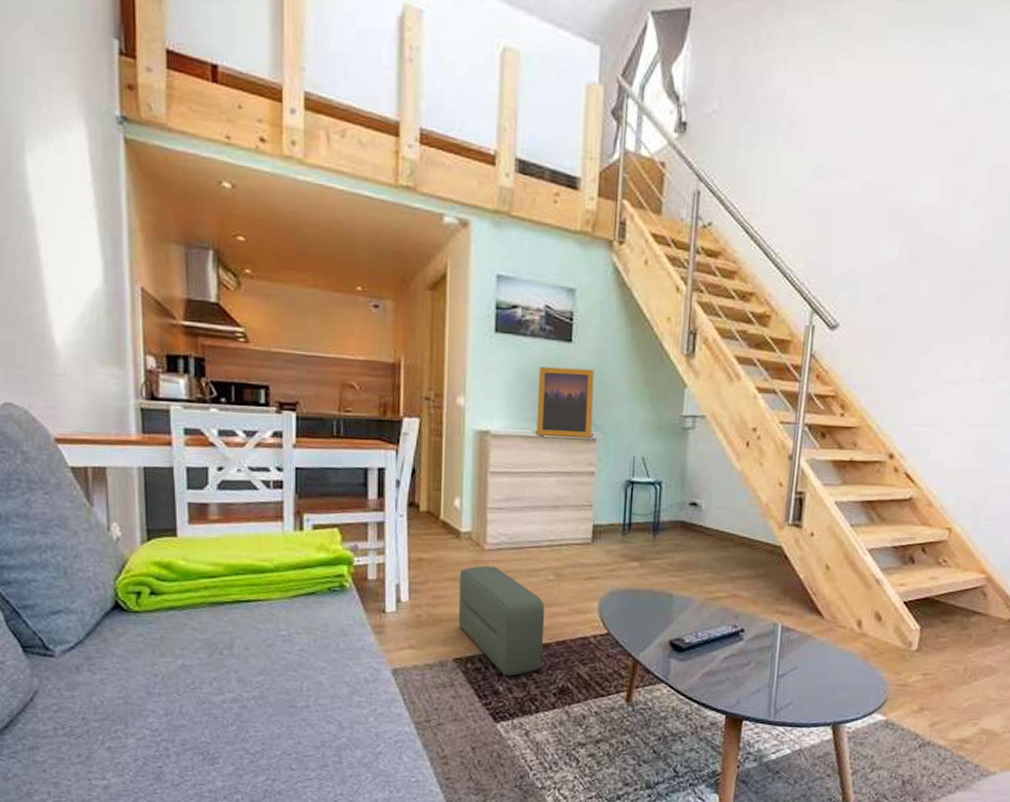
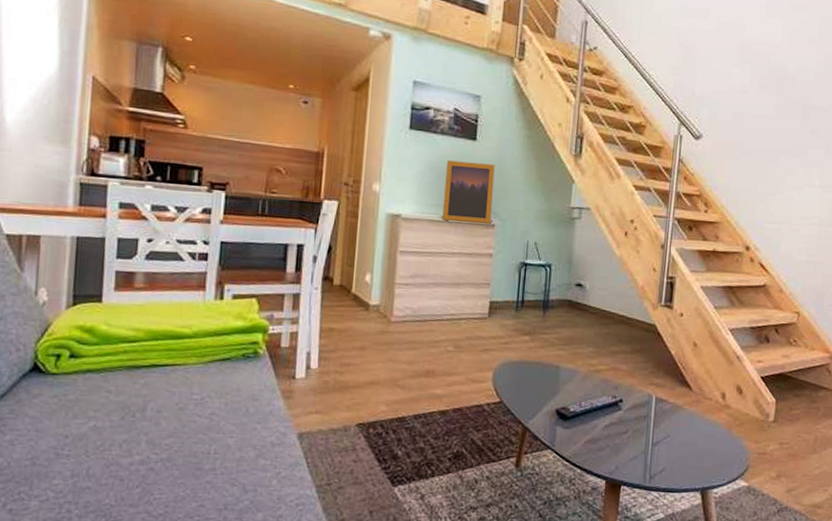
pouf: present [458,565,545,677] -> none [364,336,444,442]

